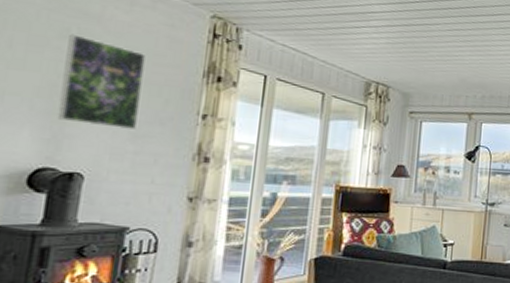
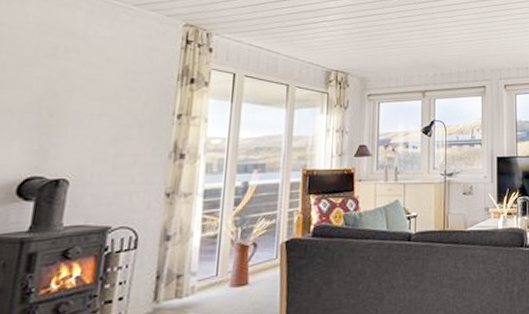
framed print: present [57,34,146,129] -> none [45,52,125,134]

